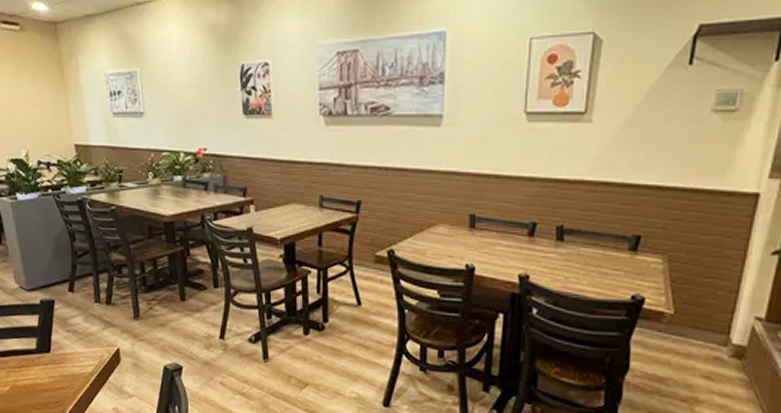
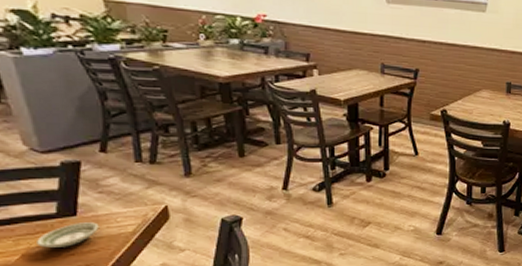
saucer: none [22,359,67,383] -> present [37,222,100,248]

